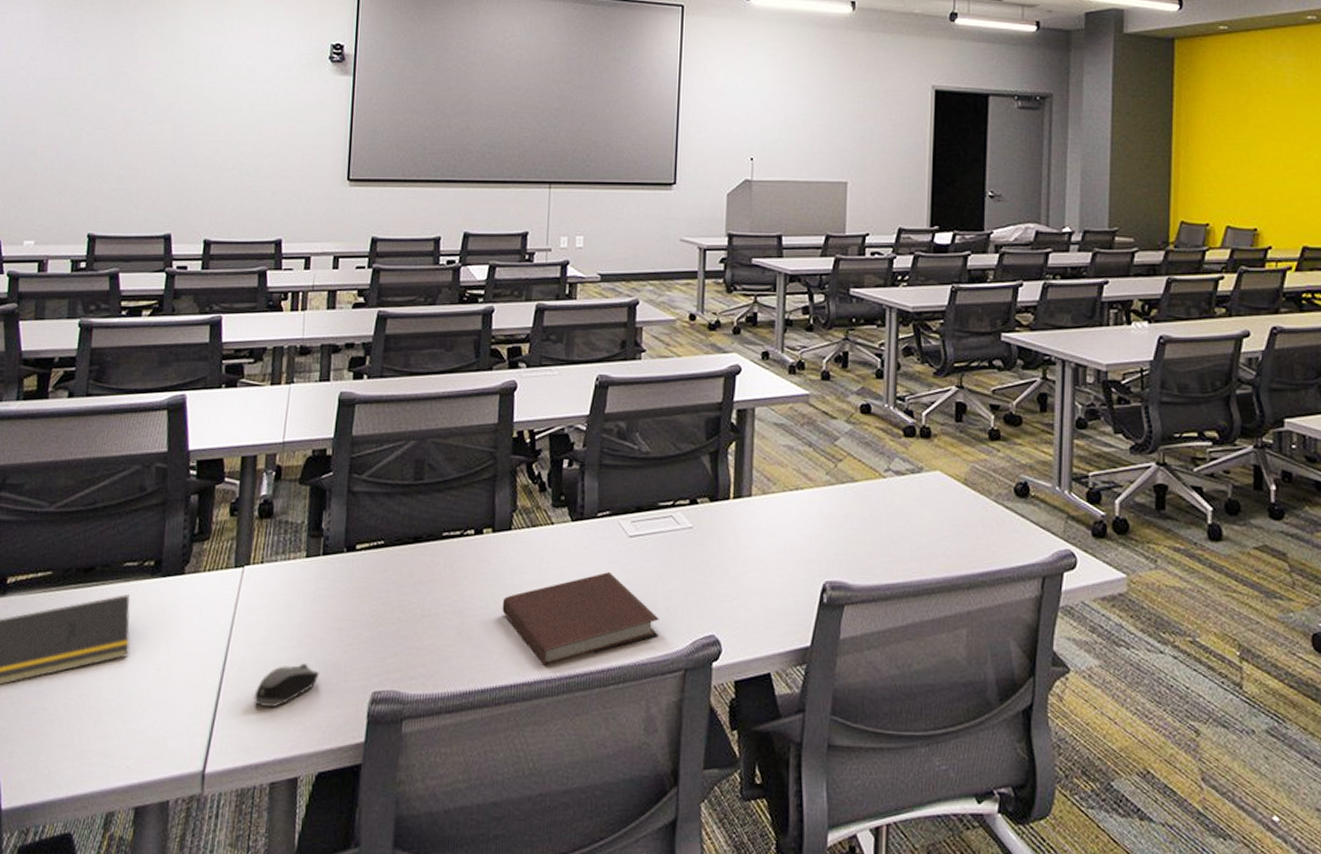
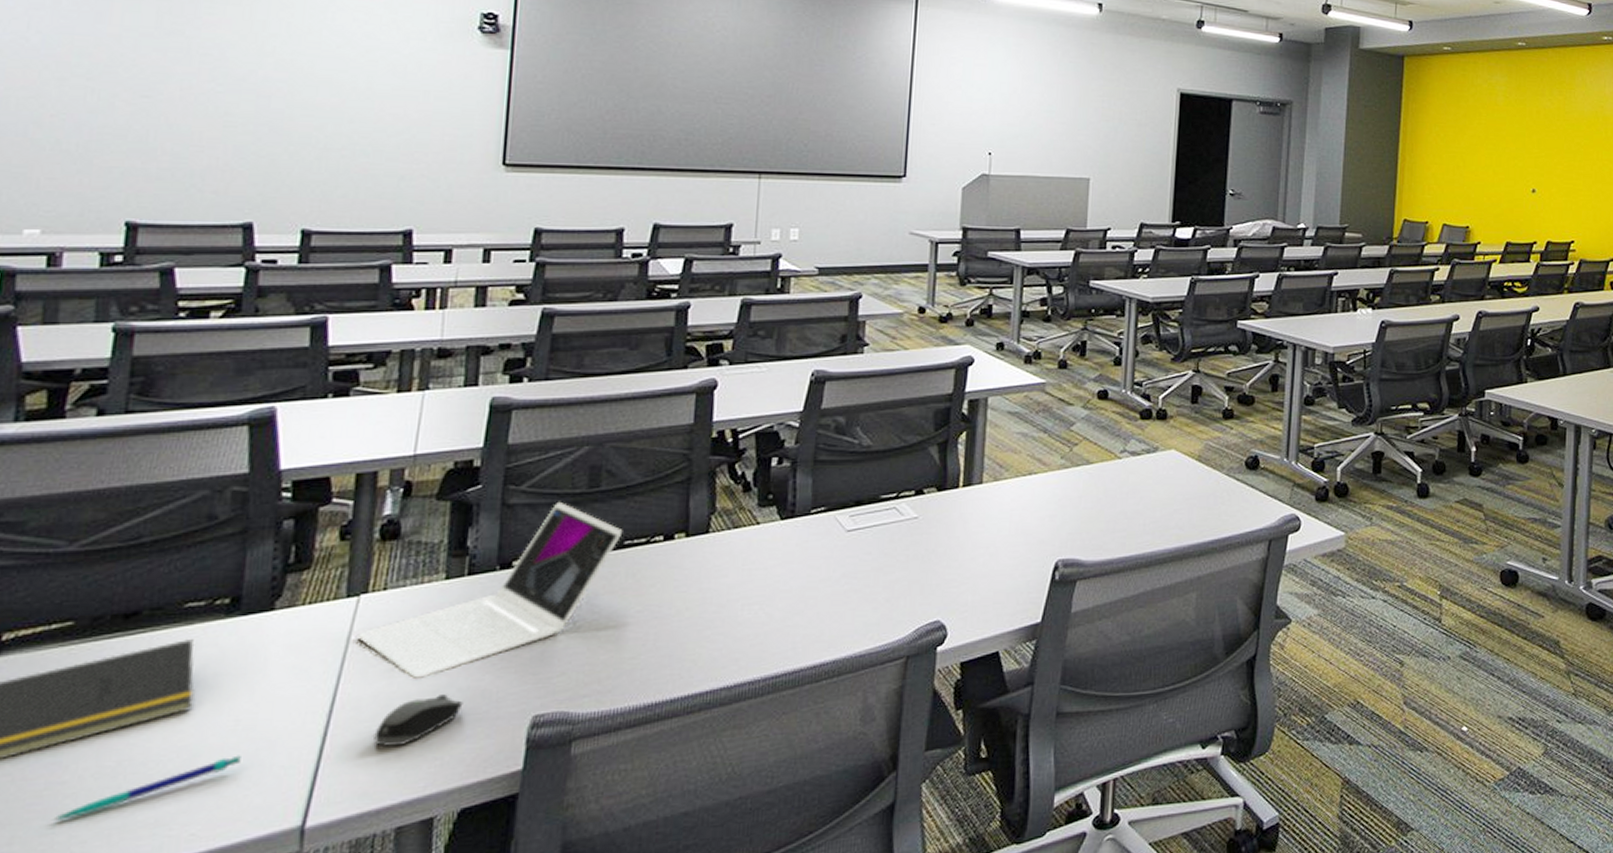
pen: none [36,701,161,742] -> present [50,755,241,821]
laptop: none [242,491,441,647] -> present [357,501,622,678]
notebook: present [502,572,659,667] -> none [696,568,879,670]

